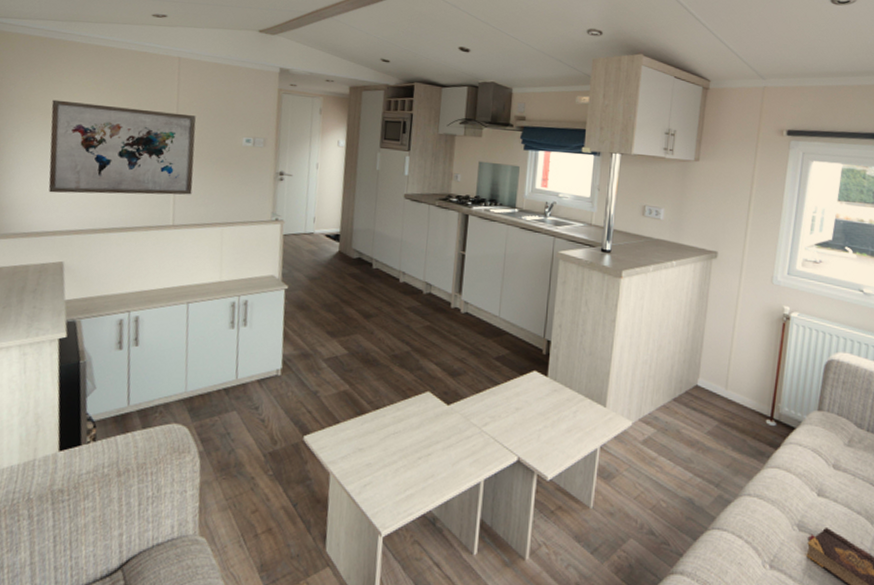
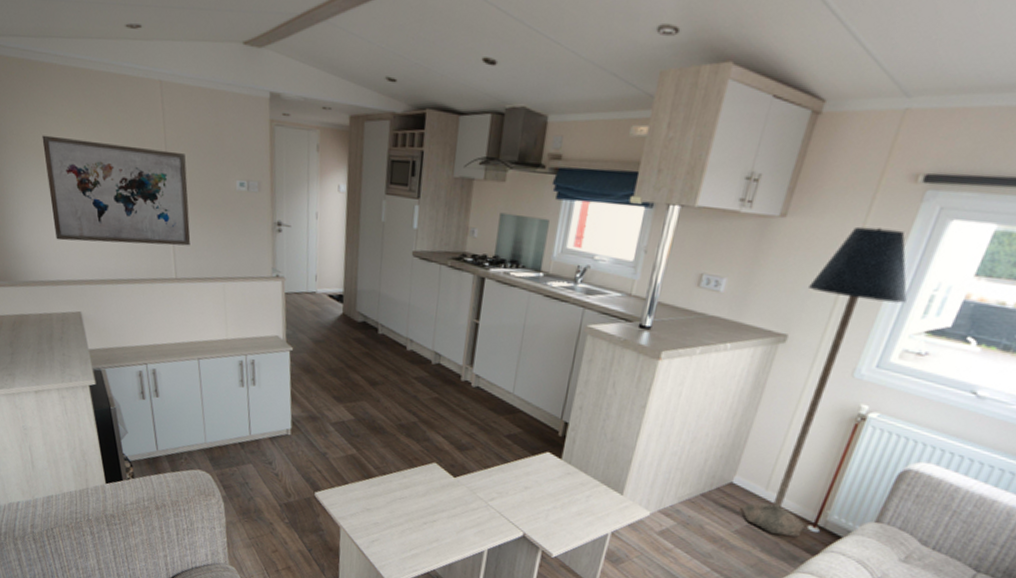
floor lamp: none [708,167,797,432] -> present [741,226,907,537]

